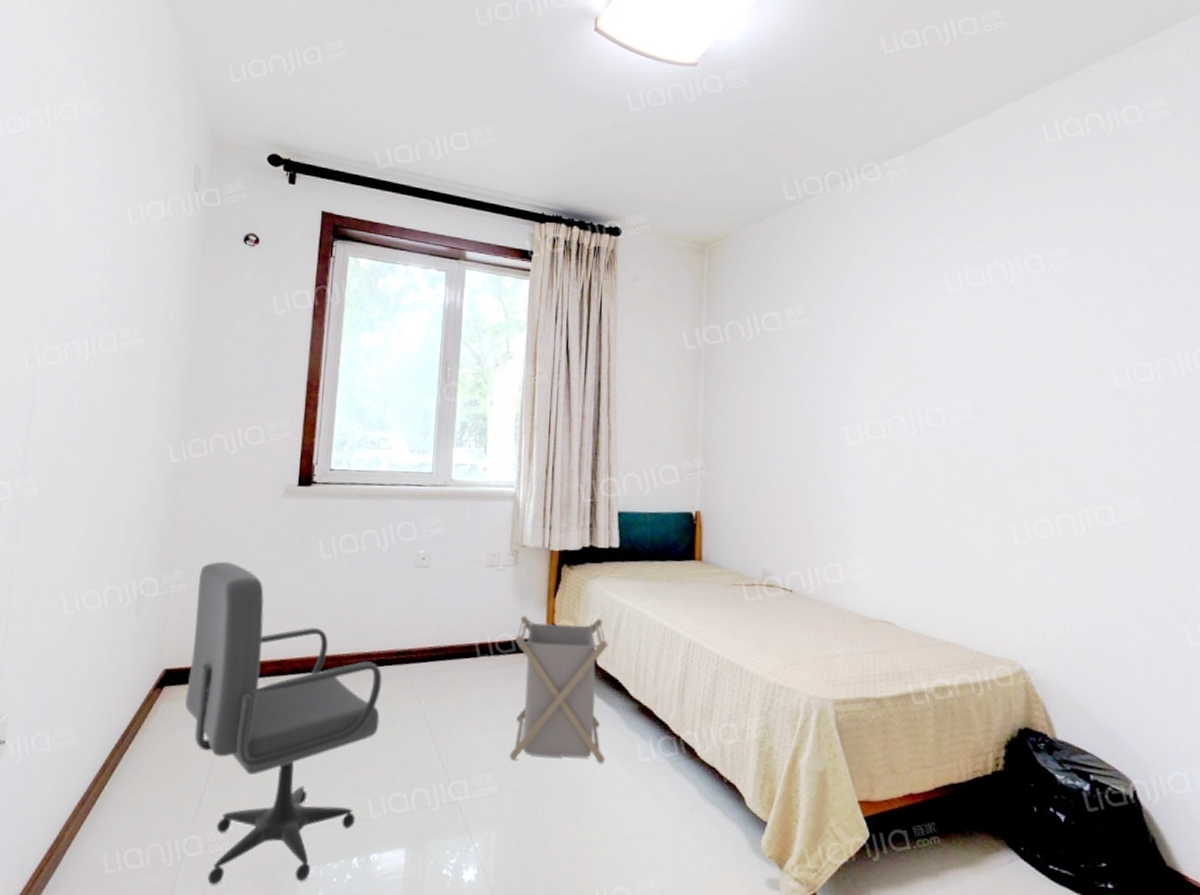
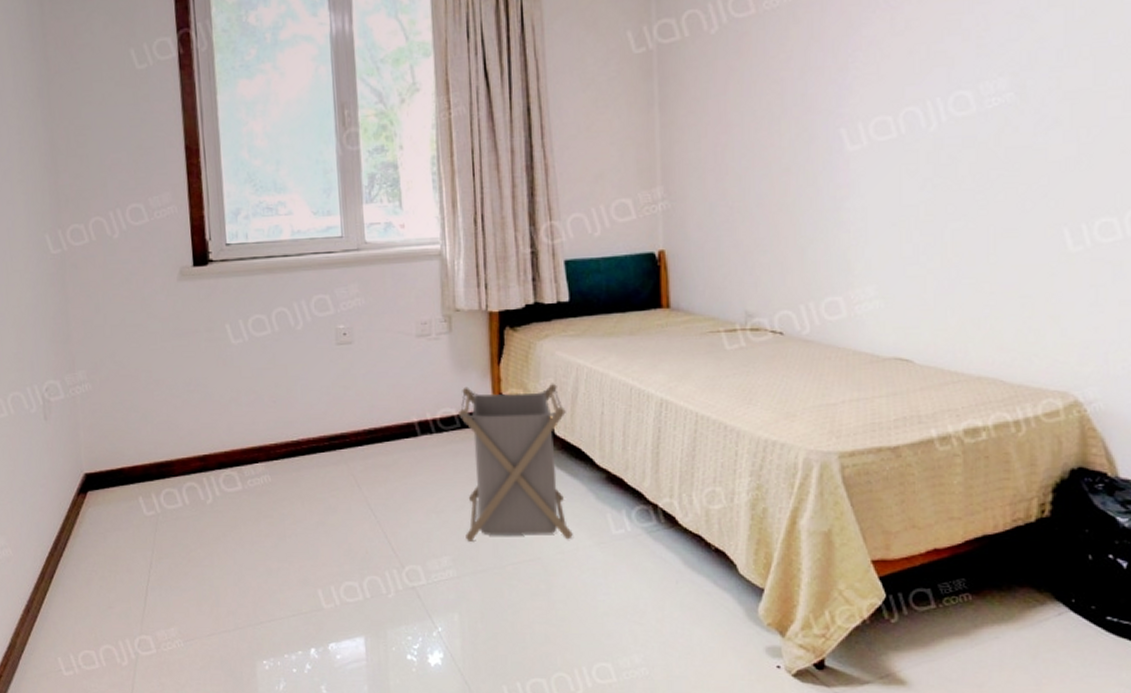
office chair: present [185,561,382,886] -> none [103,356,320,682]

